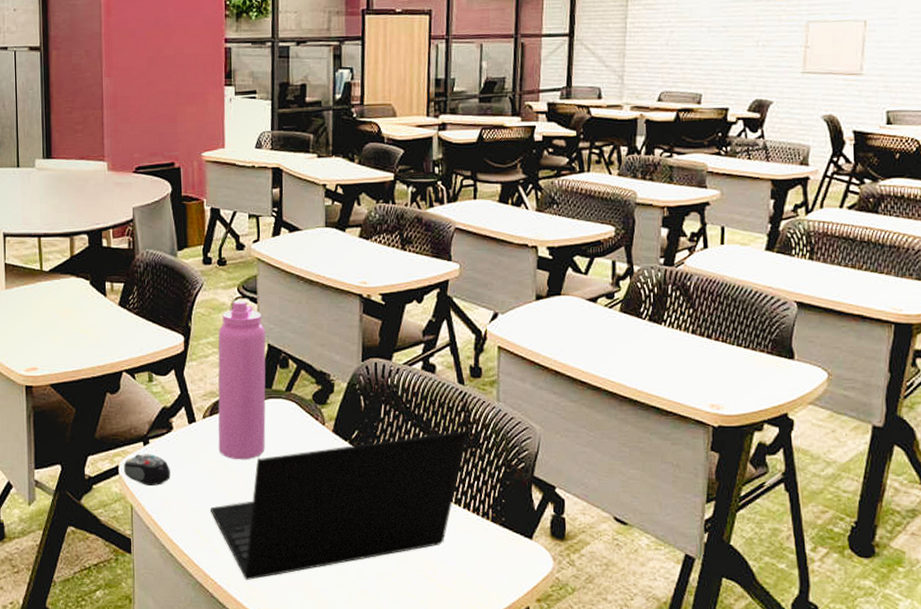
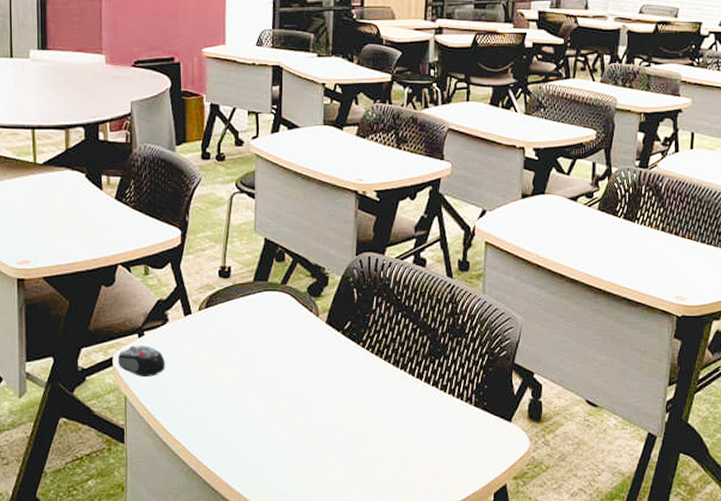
laptop: present [211,430,469,580] -> none [205,321,455,466]
water bottle: present [218,299,266,460] -> none [213,194,263,351]

